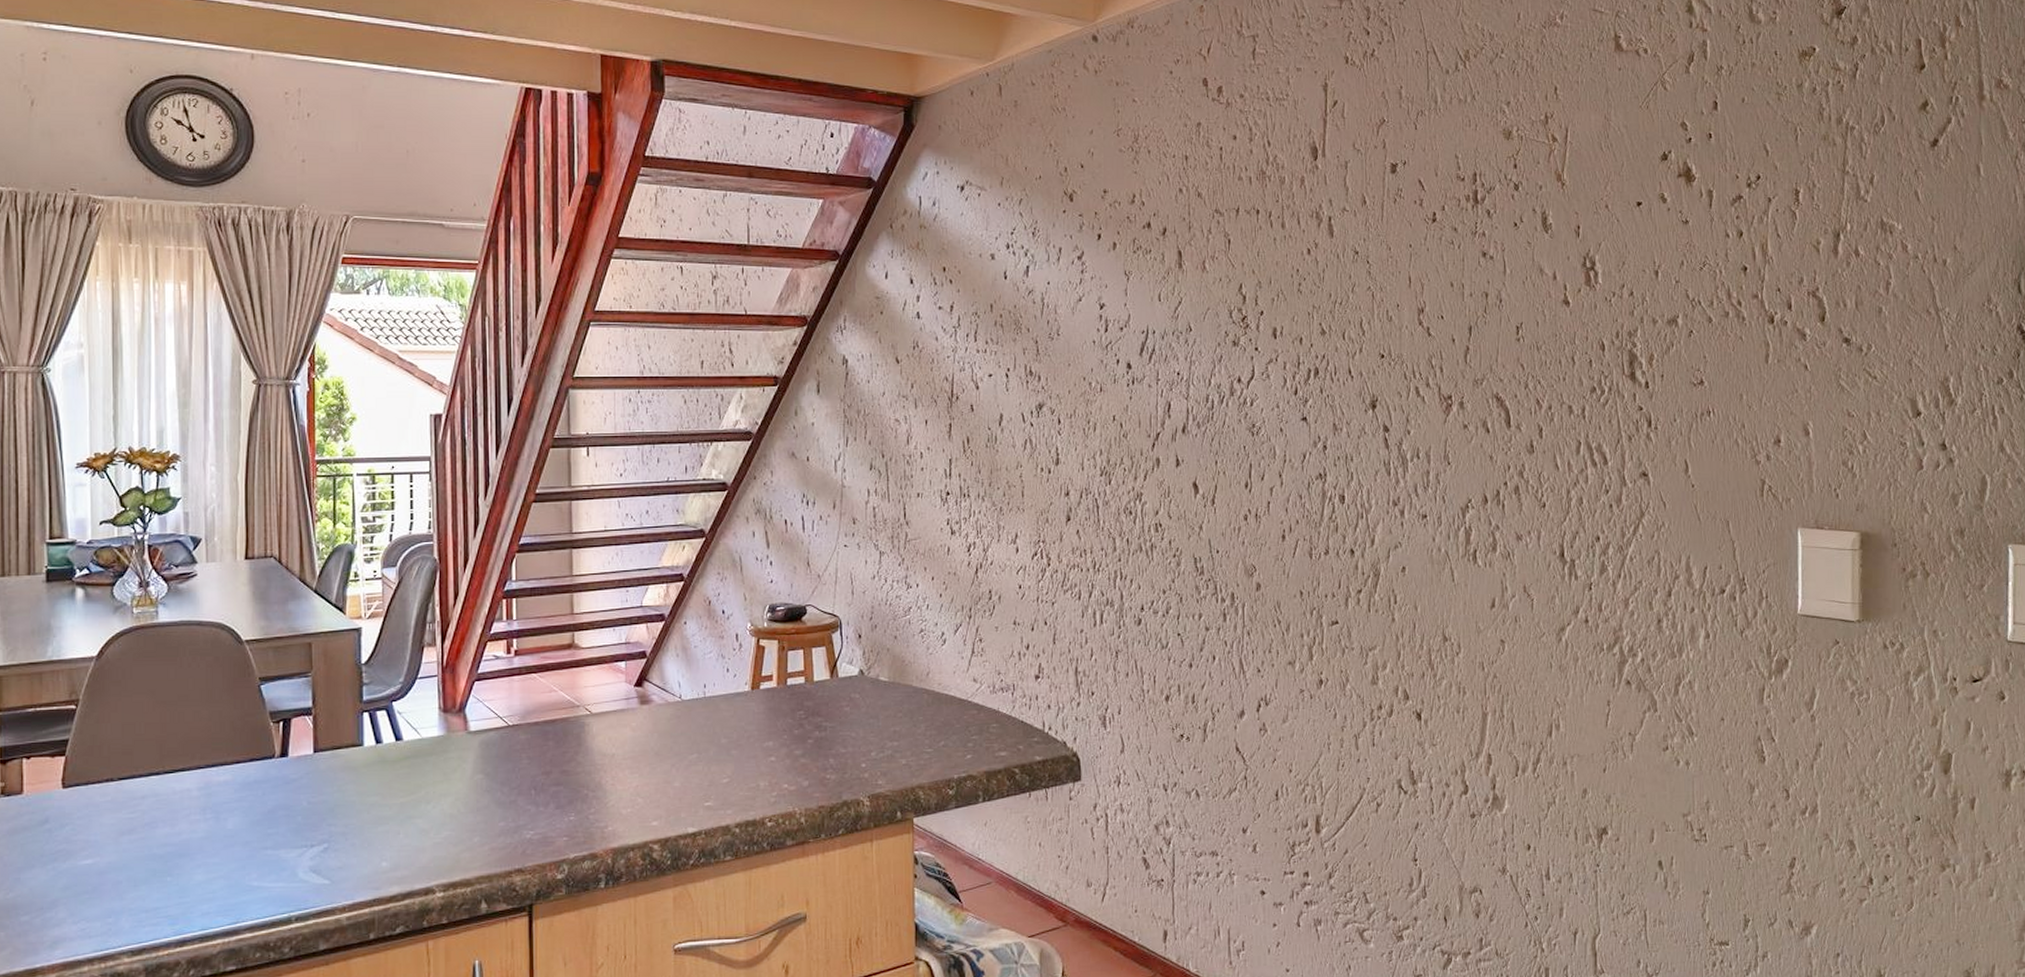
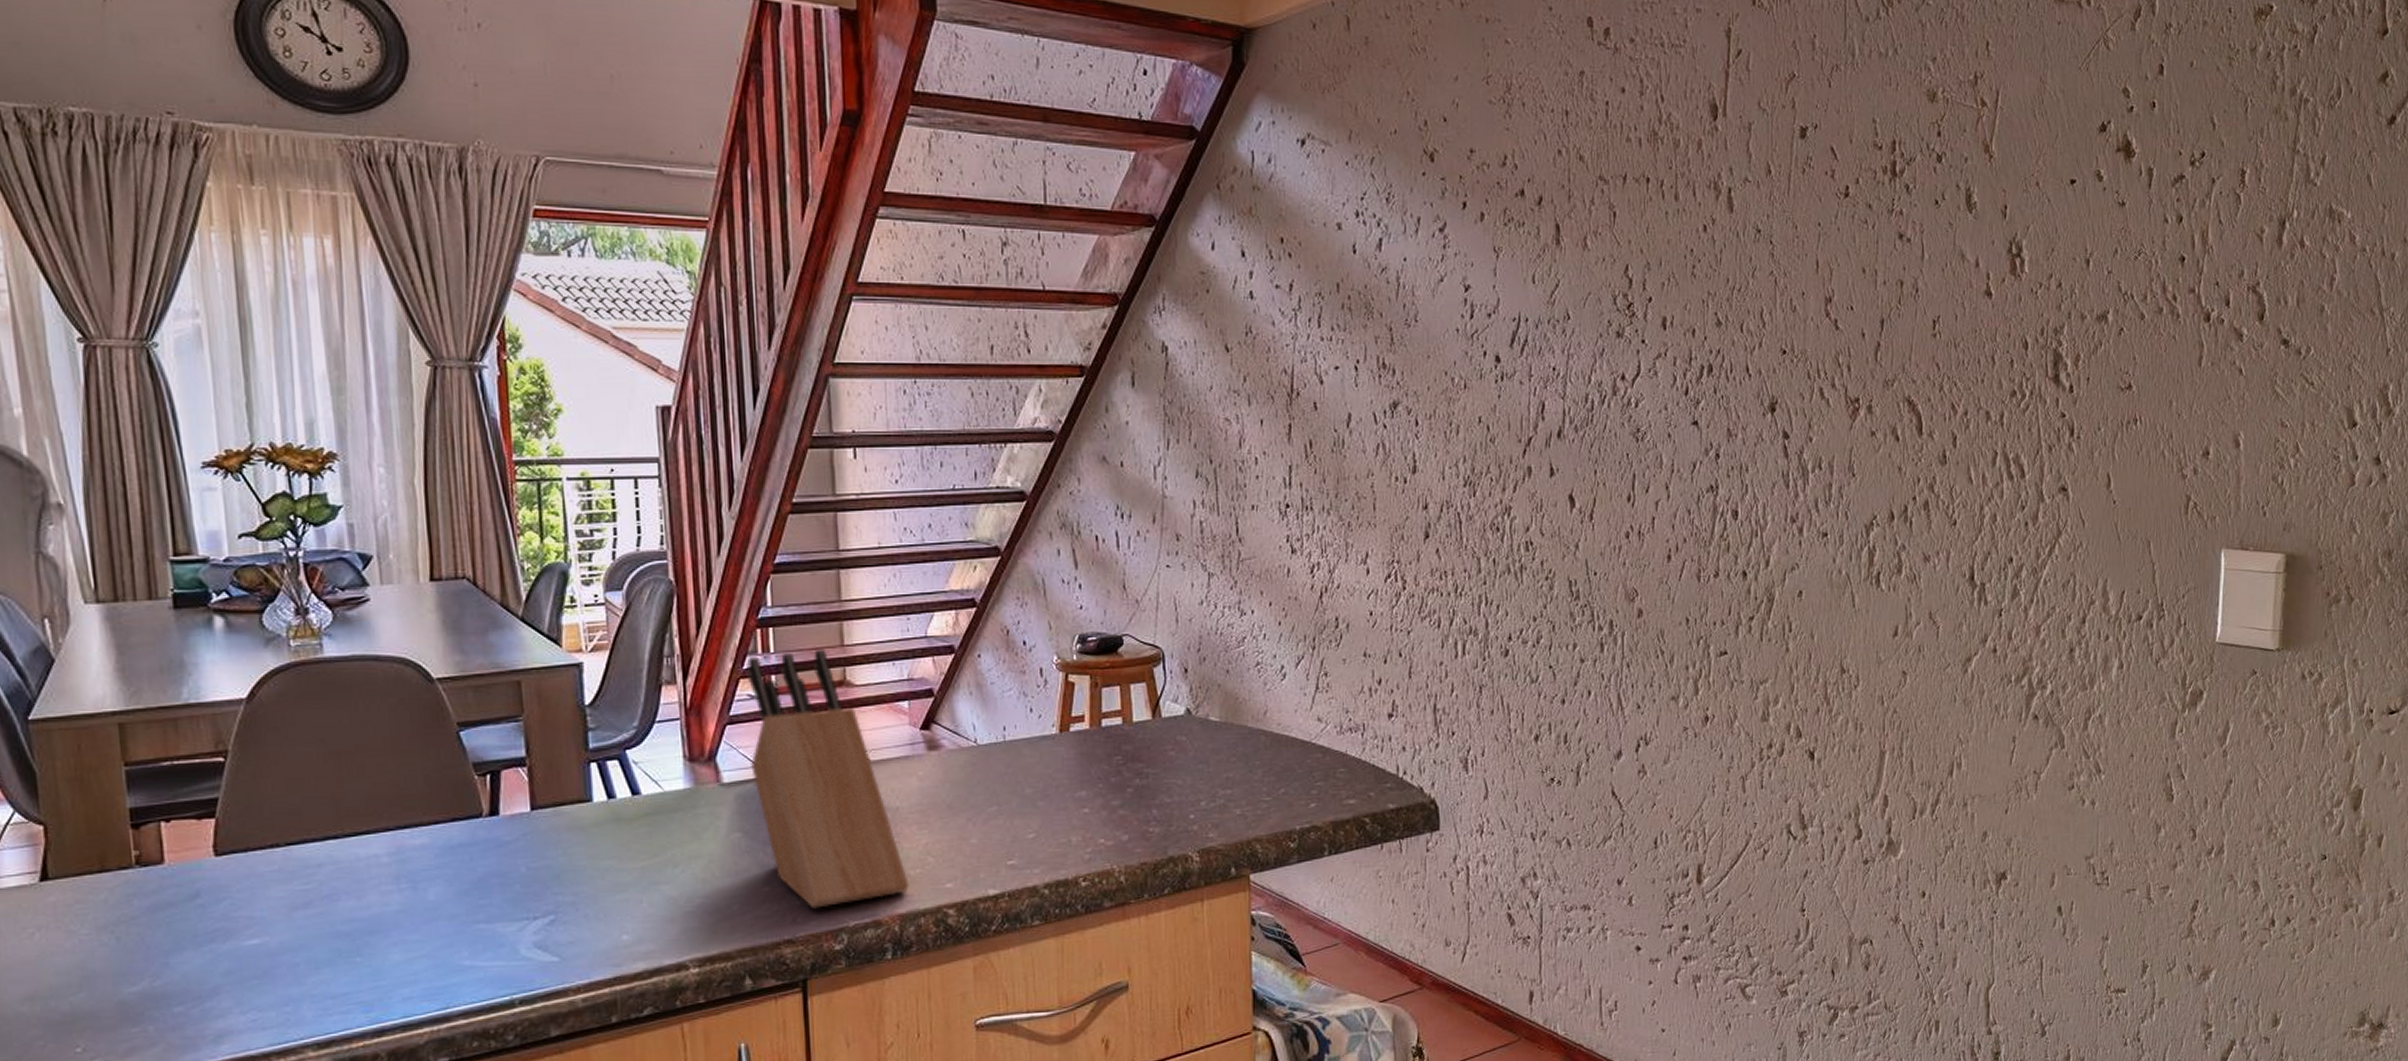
knife block: none [492,616,621,842] -> present [746,648,909,909]

